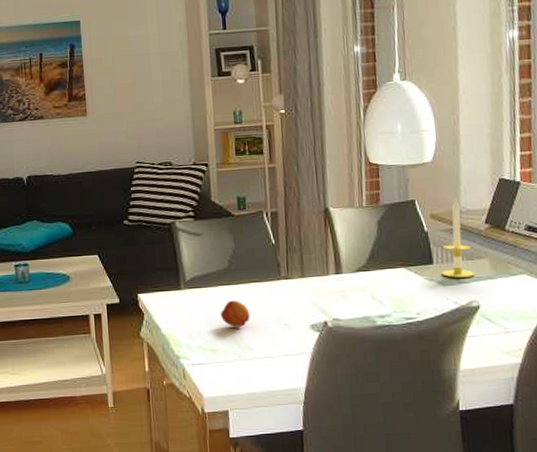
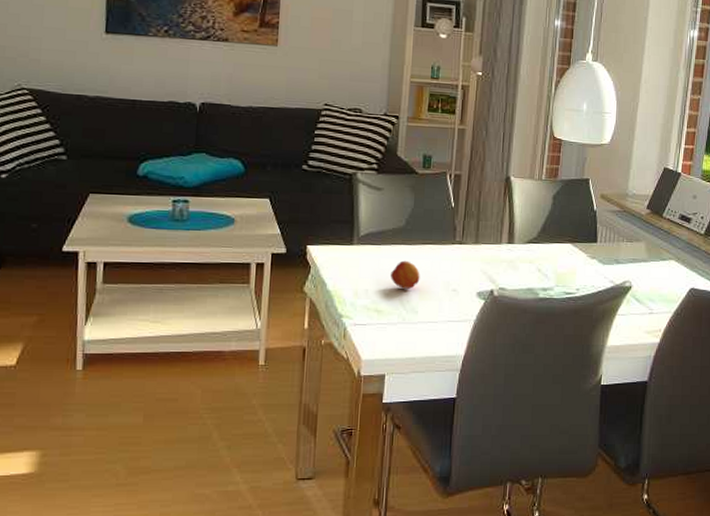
candle: present [441,198,475,278] -> none [603,181,632,258]

